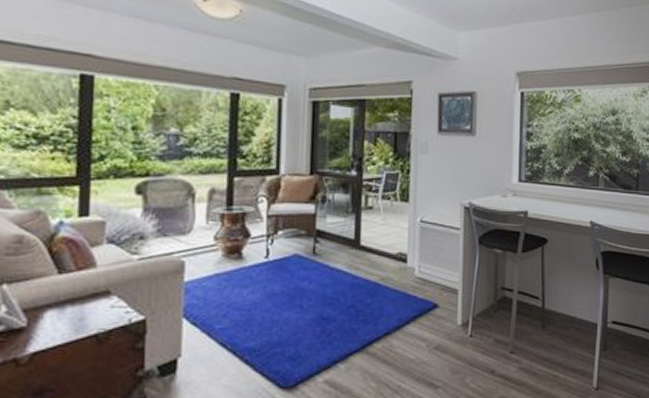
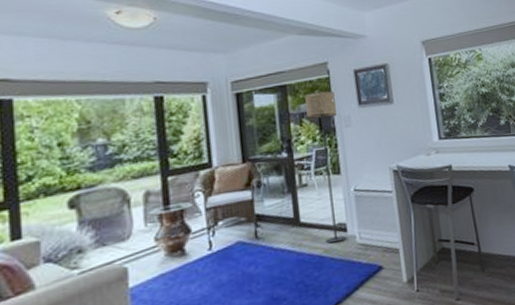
floor lamp: none [382,110,414,272] -> present [305,90,346,244]

